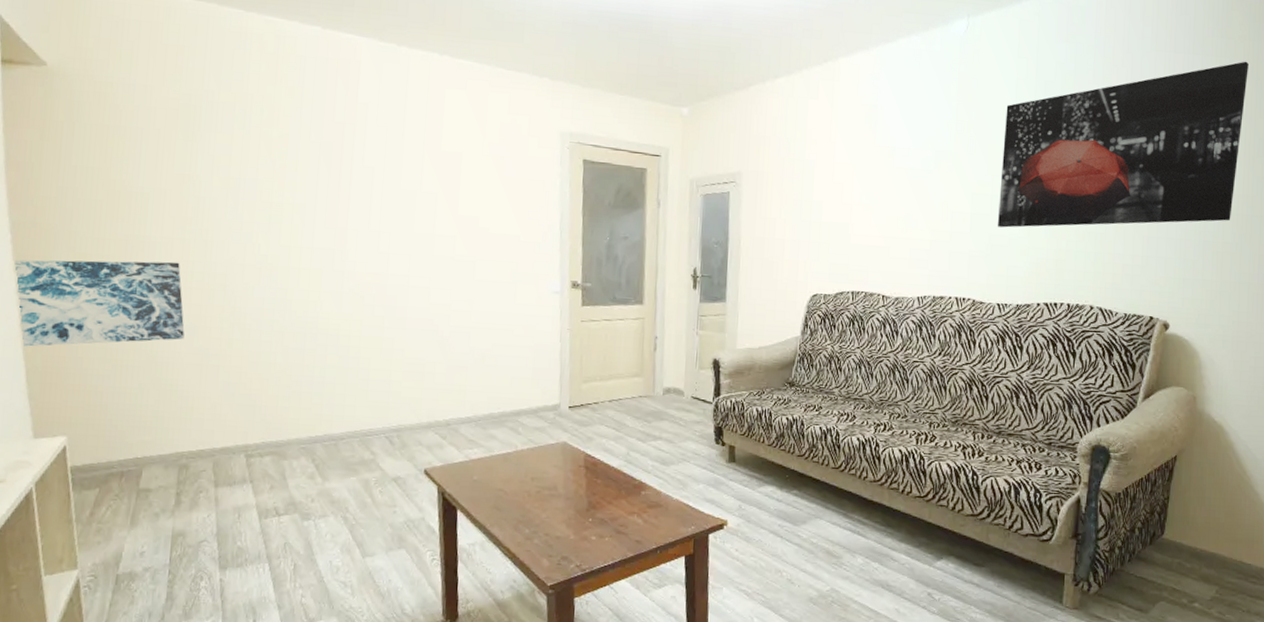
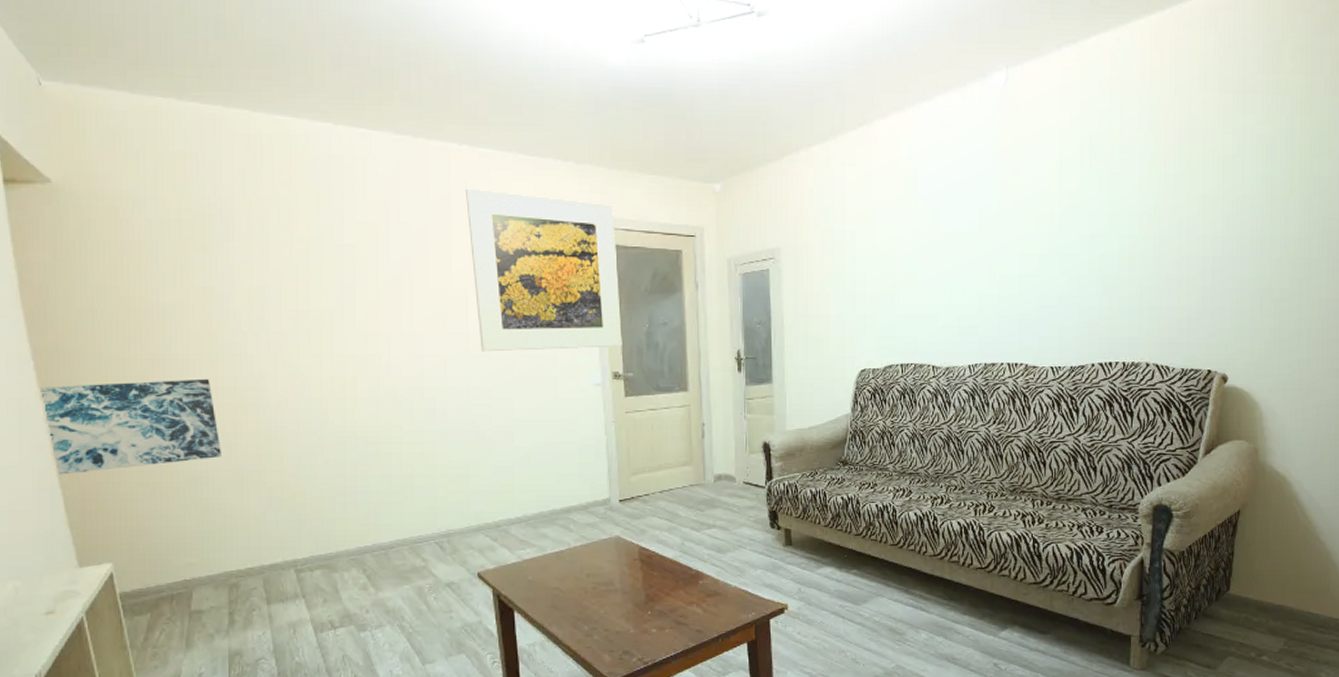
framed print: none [443,96,584,258] -> present [466,188,622,352]
wall art: present [998,61,1249,228] -> none [1048,96,1302,288]

